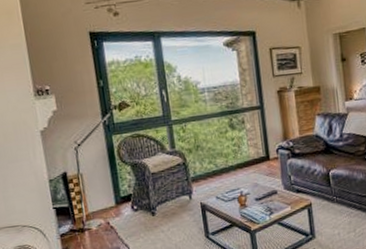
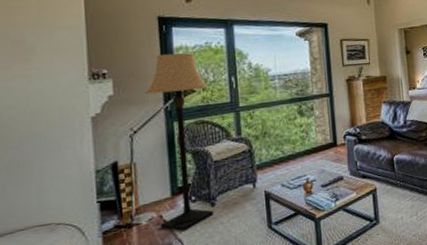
lamp: none [84,67,155,237] -> present [145,53,214,231]

